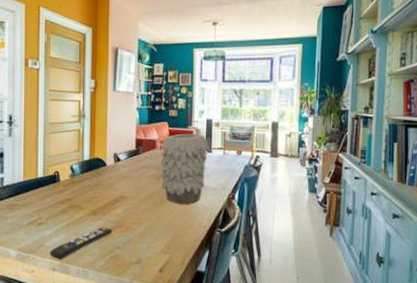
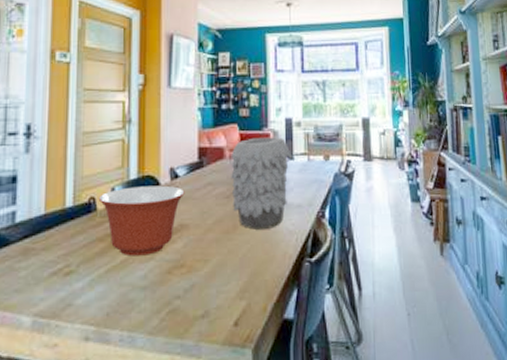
remote control: present [49,226,113,260] -> none [80,269,170,324]
mixing bowl: none [61,165,125,216] -> present [98,185,185,256]

